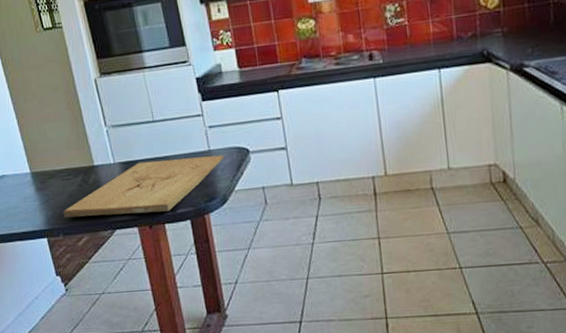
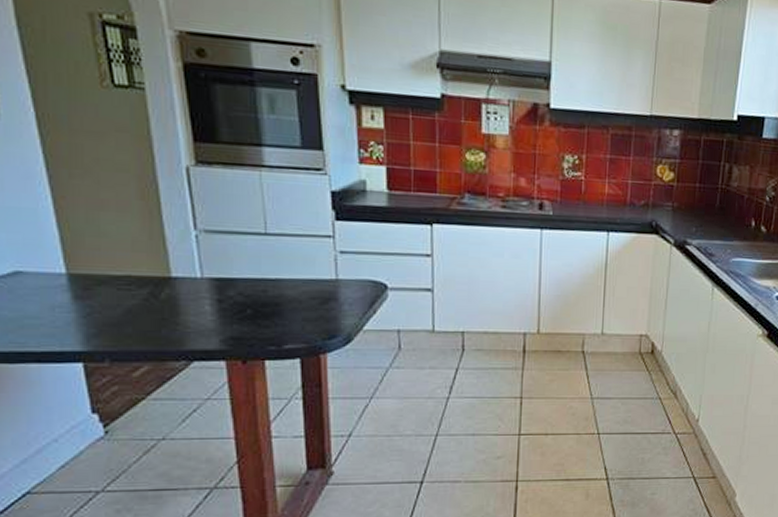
cutting board: present [63,155,224,218] -> none [113,281,355,345]

